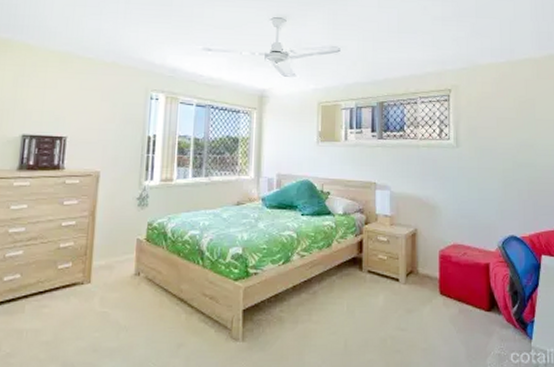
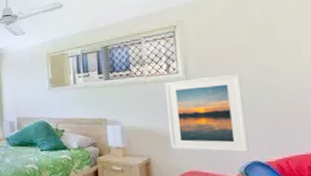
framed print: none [436,146,507,227] -> present [164,74,249,153]

